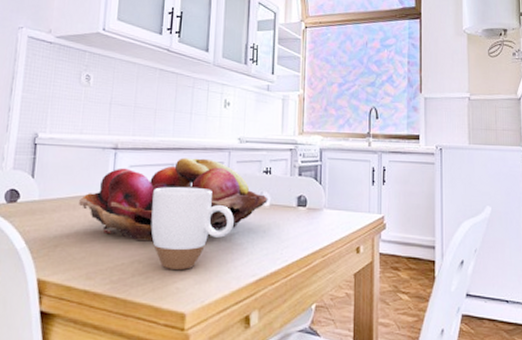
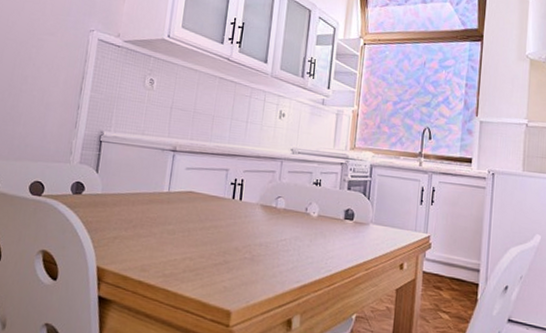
fruit basket: present [79,157,268,240] -> none [138,164,317,240]
mug: present [151,186,234,270] -> none [203,190,282,271]

